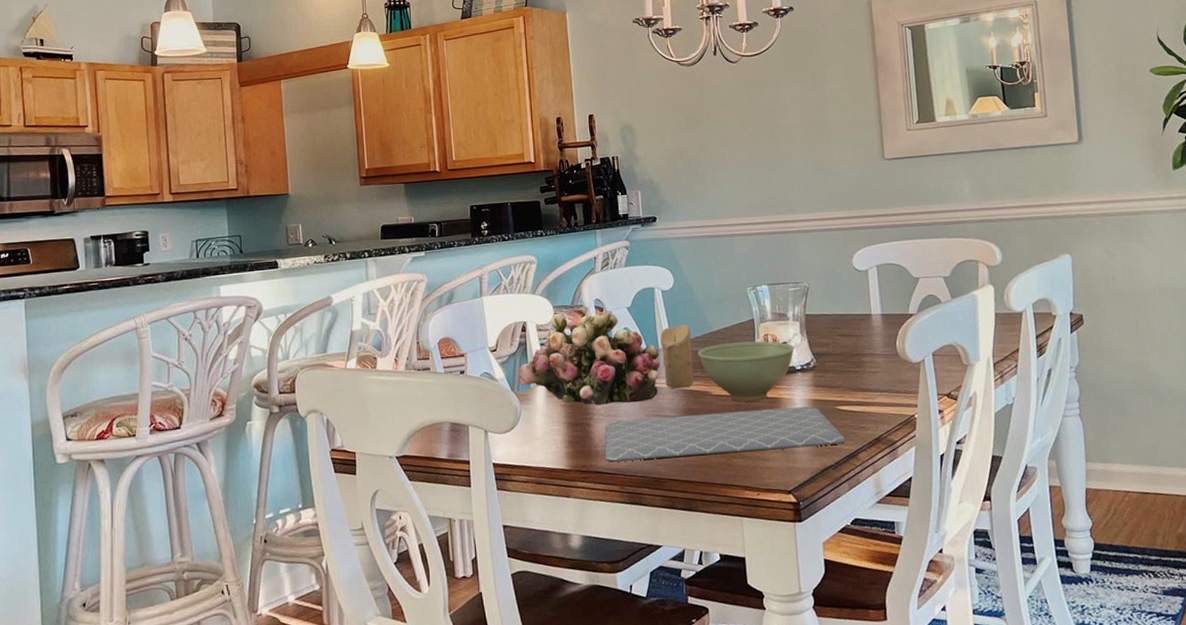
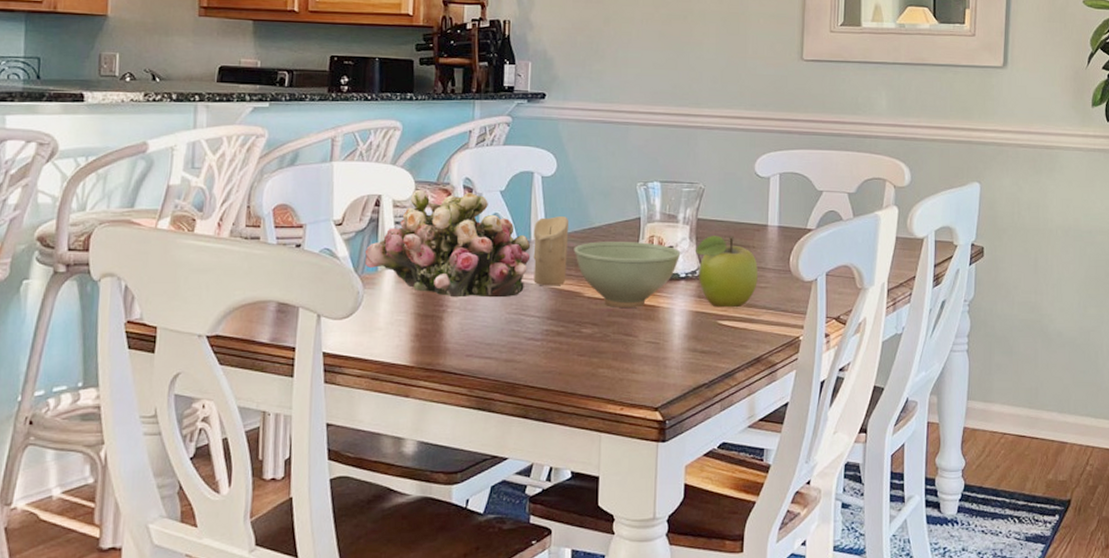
placemat: present [605,406,846,462] -> none [455,316,724,362]
fruit: none [807,327,869,395] -> present [696,236,758,308]

